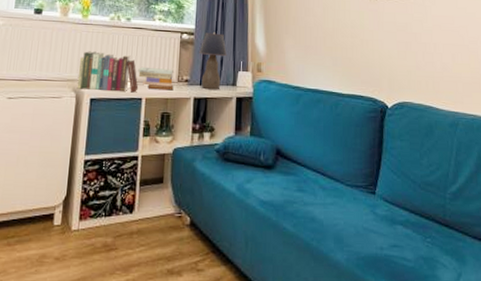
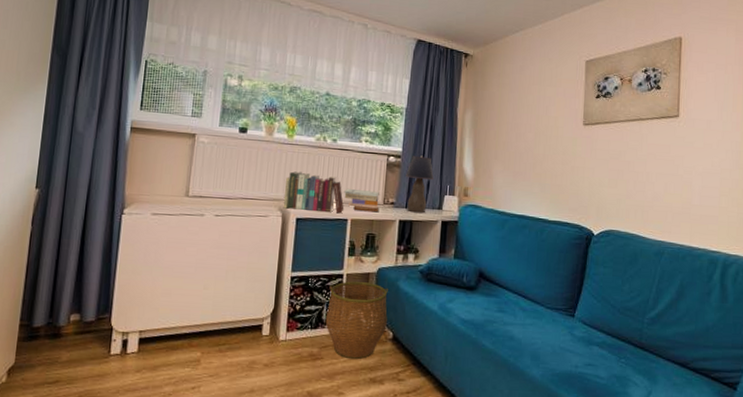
basket: none [119,163,184,249] -> present [325,281,388,360]

